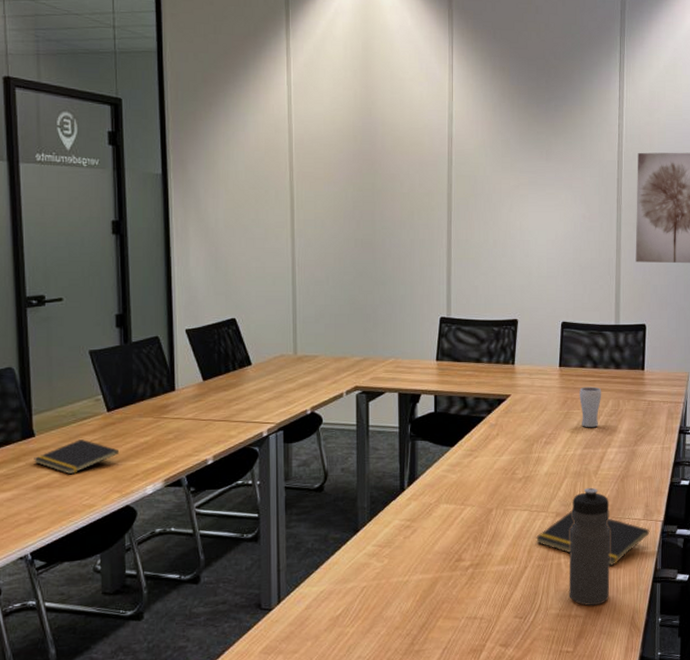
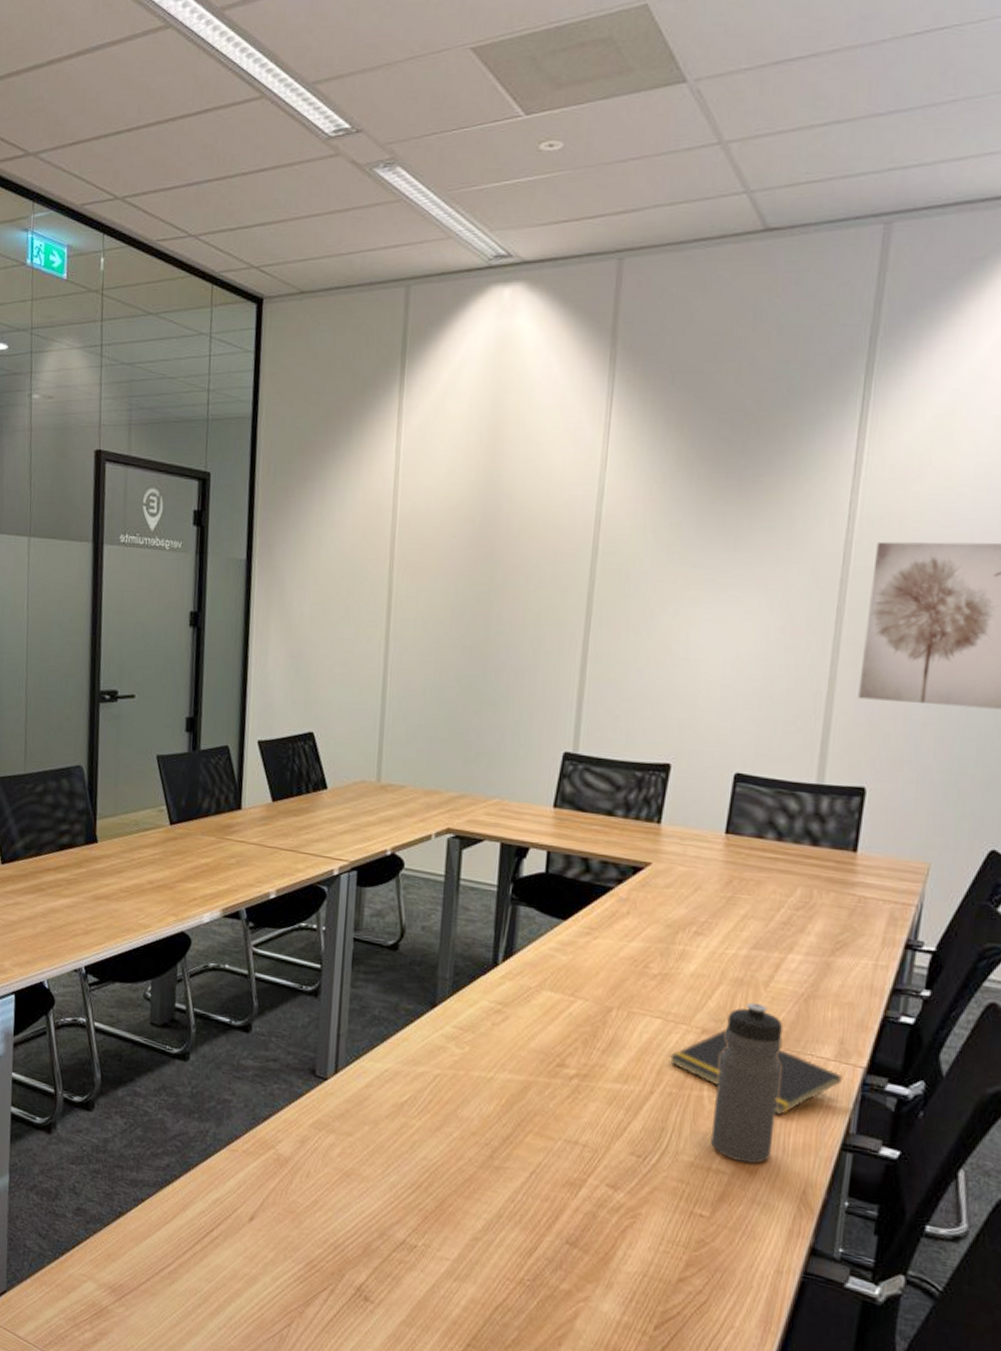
notepad: present [34,439,120,475] -> none [95,852,179,889]
drinking glass: present [579,386,602,428] -> none [751,864,787,923]

